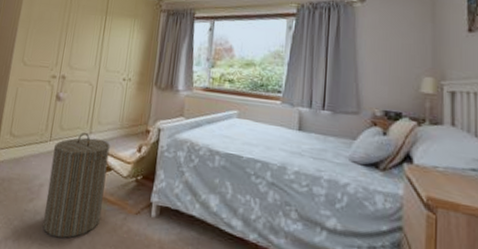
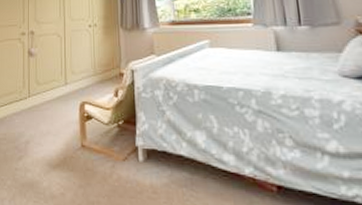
laundry hamper: present [43,132,110,239] -> none [33,83,90,194]

